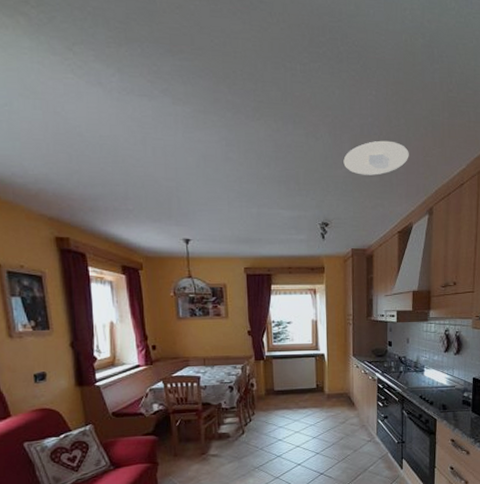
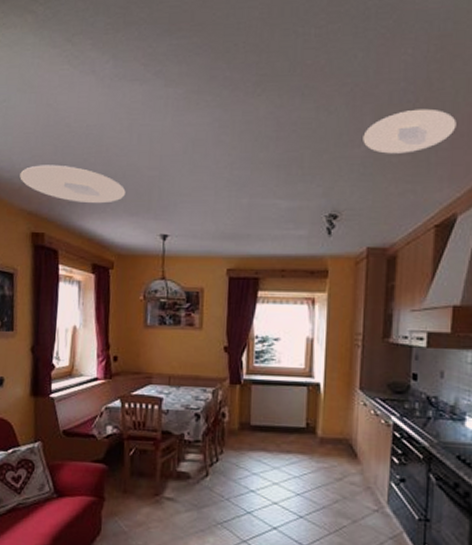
ceiling light: none [34,172,146,211] -> present [20,165,126,204]

